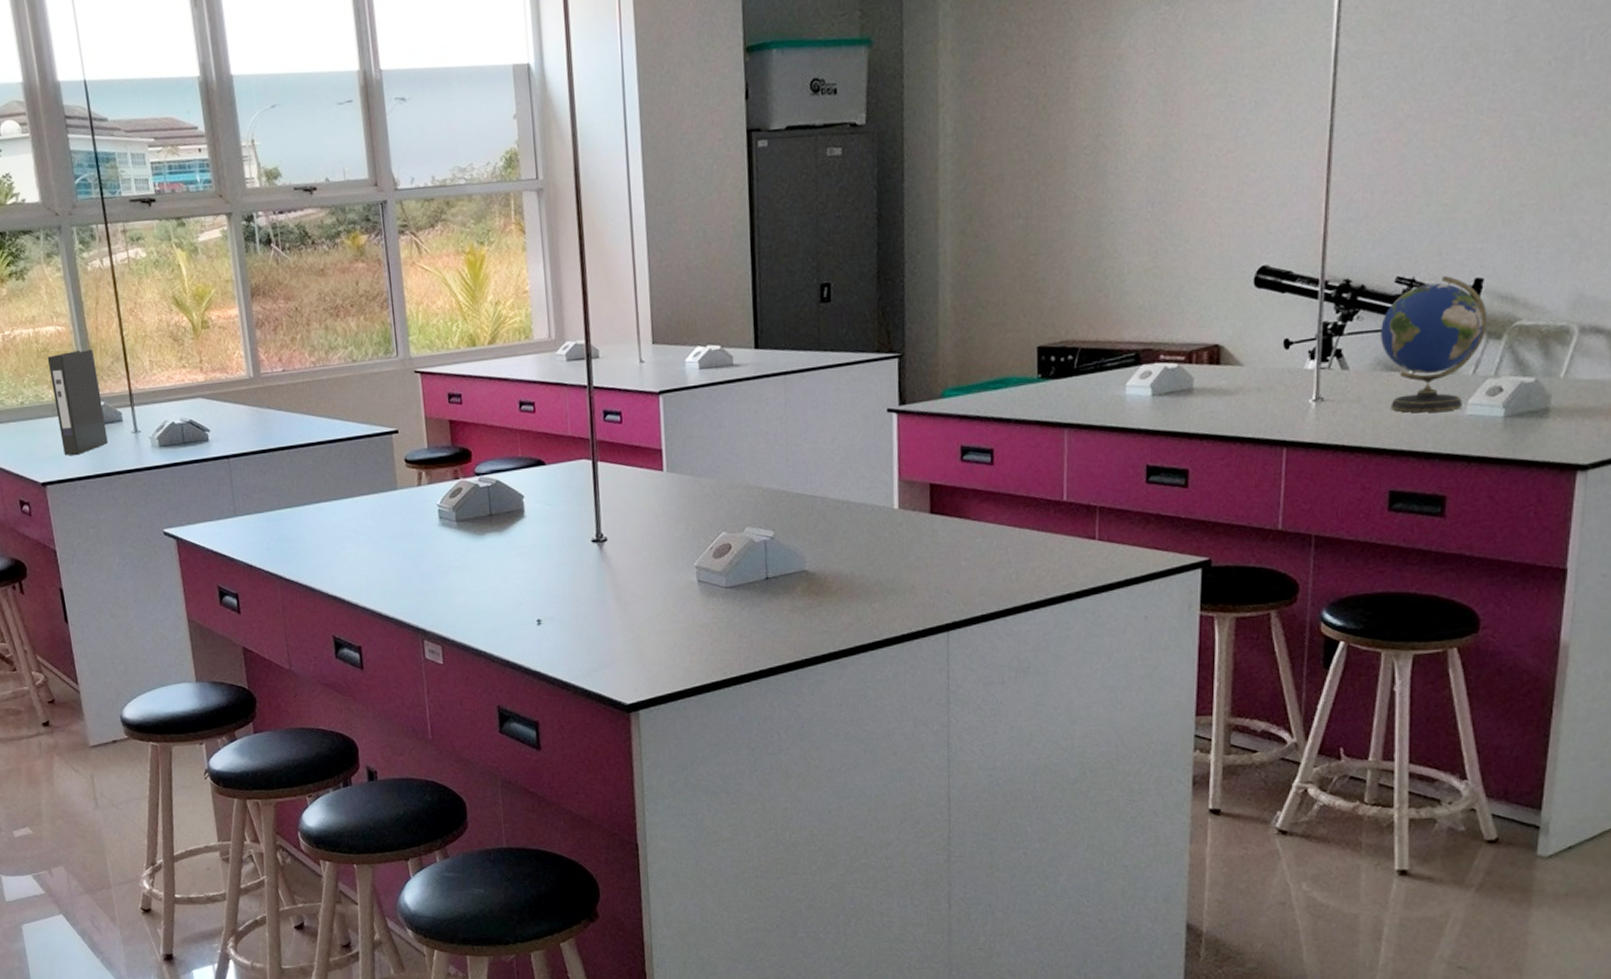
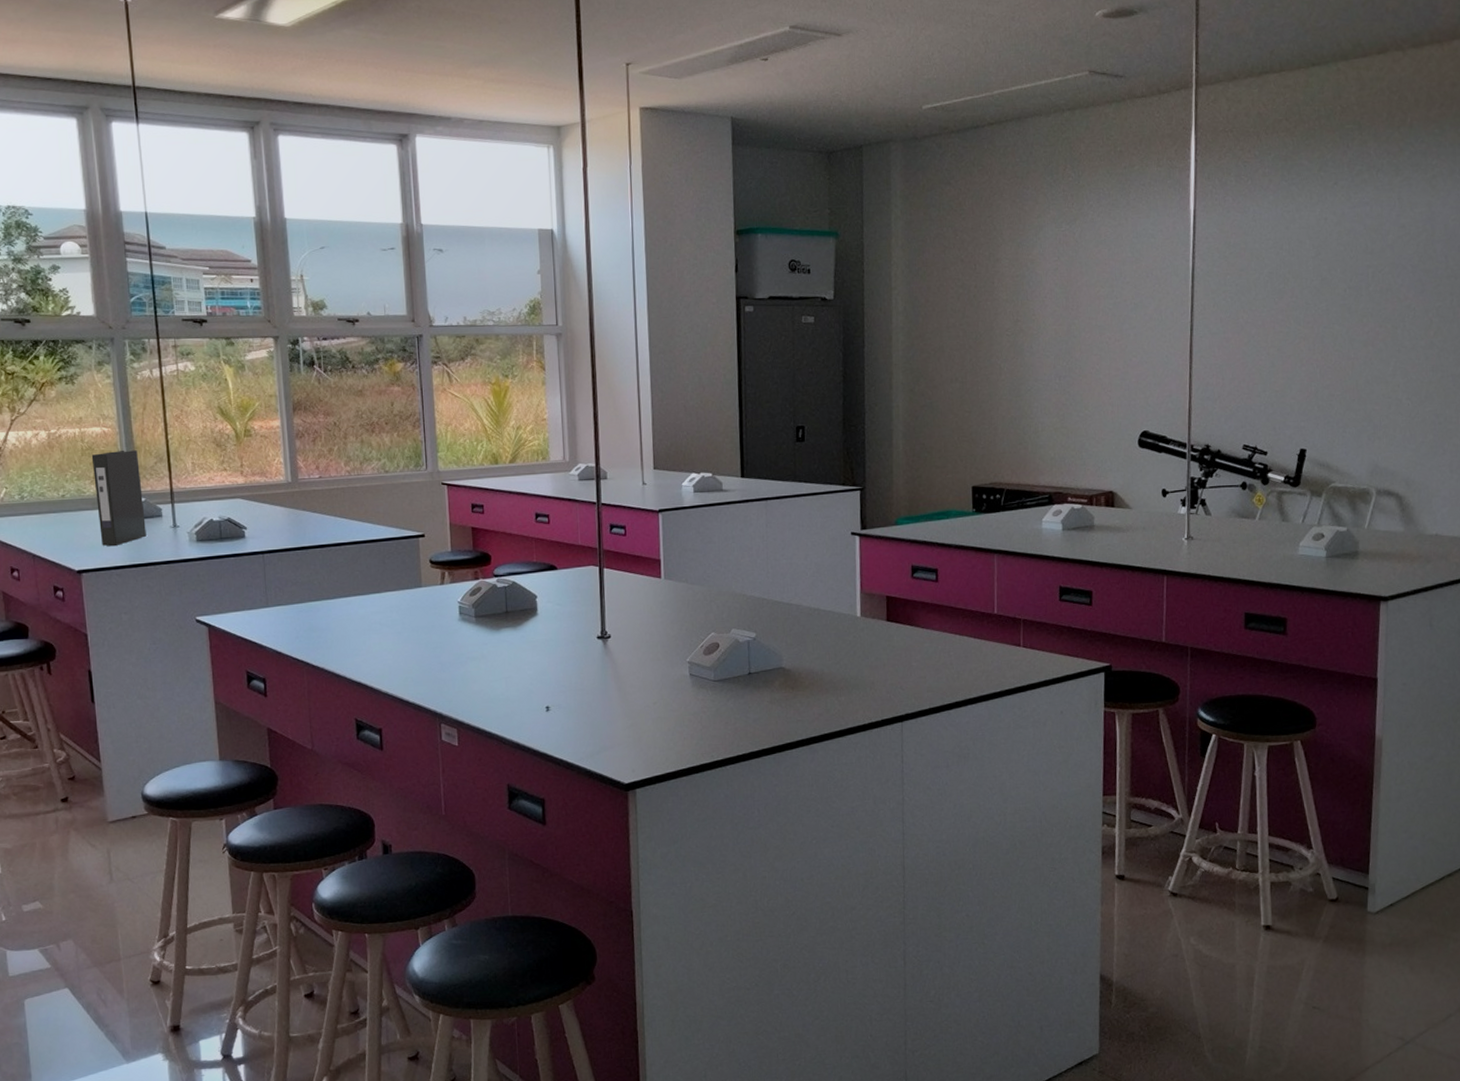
globe: present [1381,275,1487,413] -> none [1233,445,1310,552]

